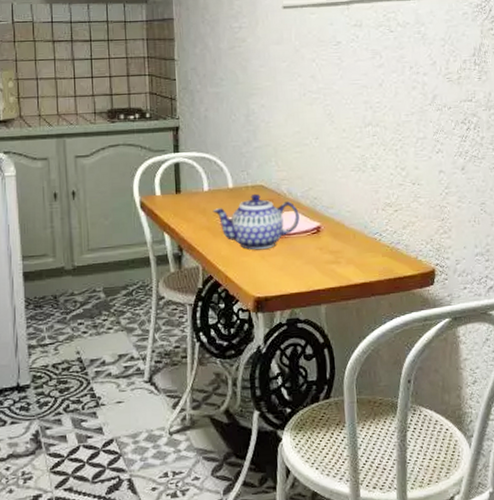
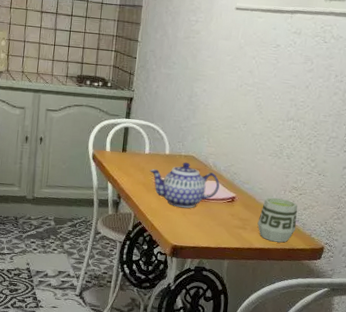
cup: none [352,219,398,273] -> present [257,197,298,243]

